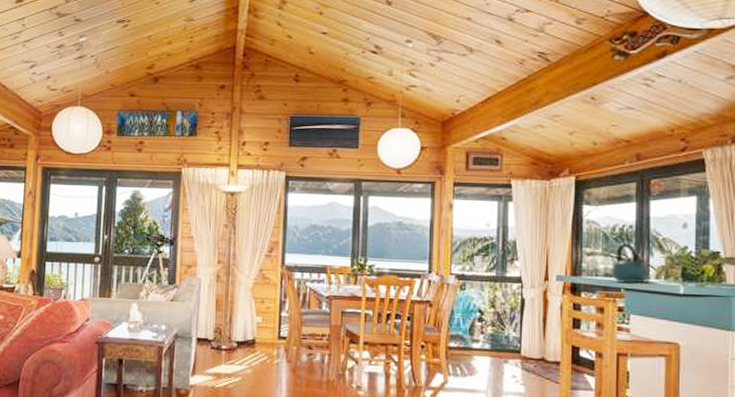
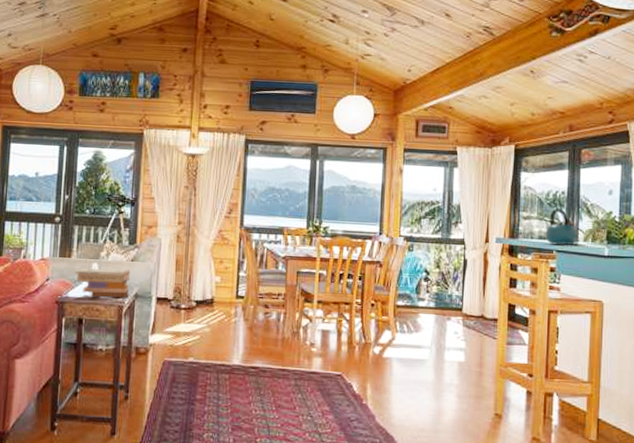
books: none [114,308,170,339] -> present [74,268,131,299]

